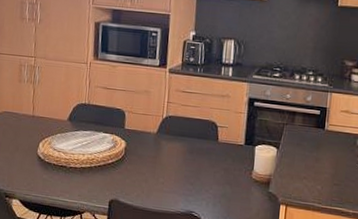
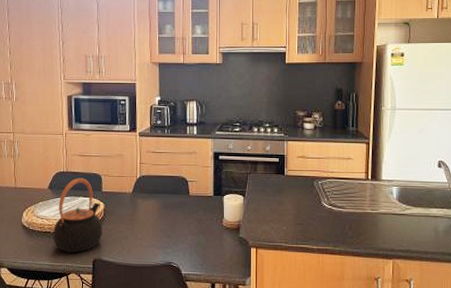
teapot: none [68,111,123,192] -> present [53,177,103,253]

